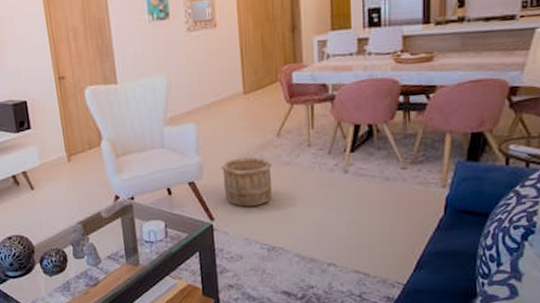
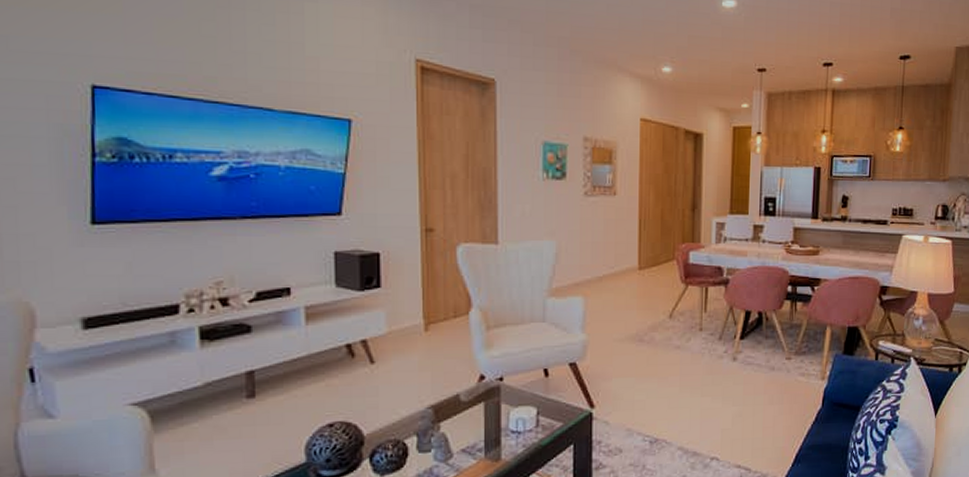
wooden bucket: present [221,157,272,207] -> none [607,338,661,393]

